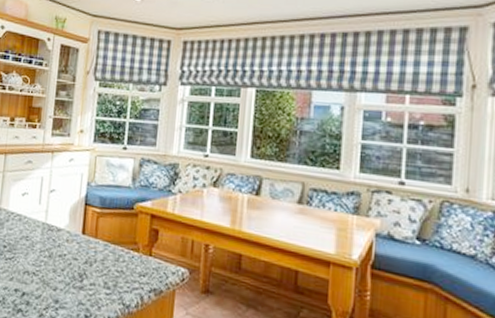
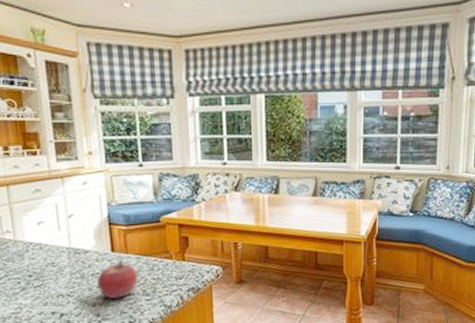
fruit: none [62,244,103,287] -> present [97,260,139,298]

